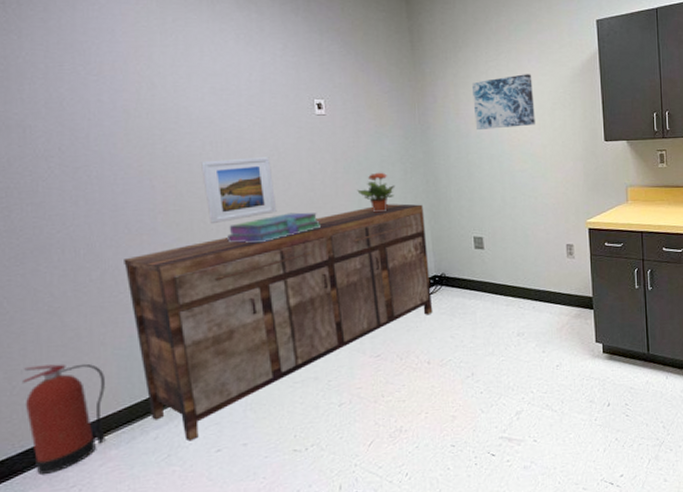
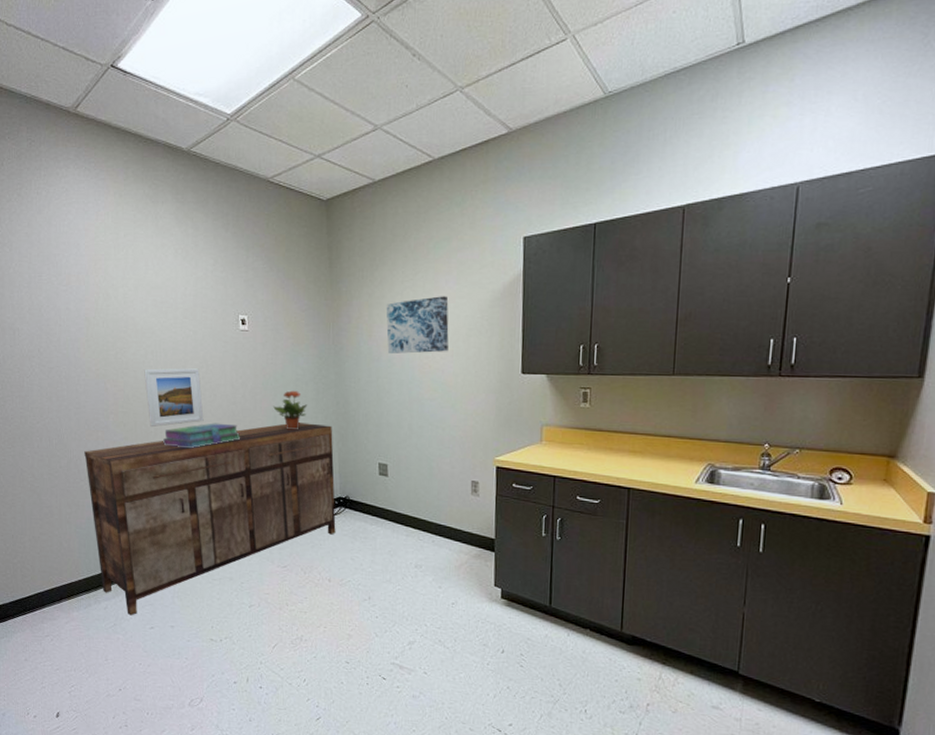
fire extinguisher: present [23,363,105,474] -> none [13,532,70,622]

